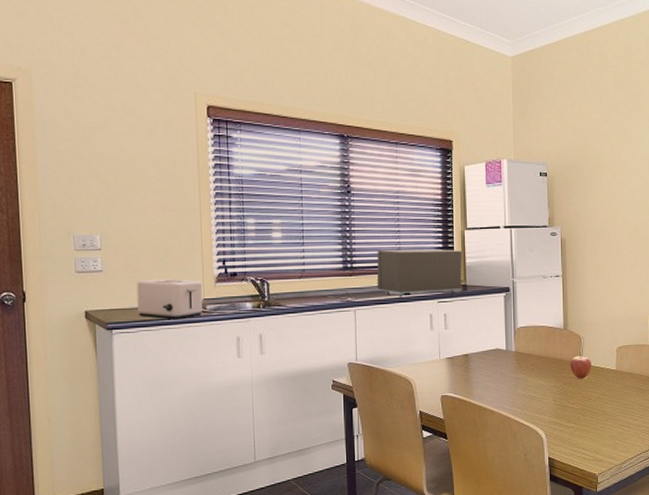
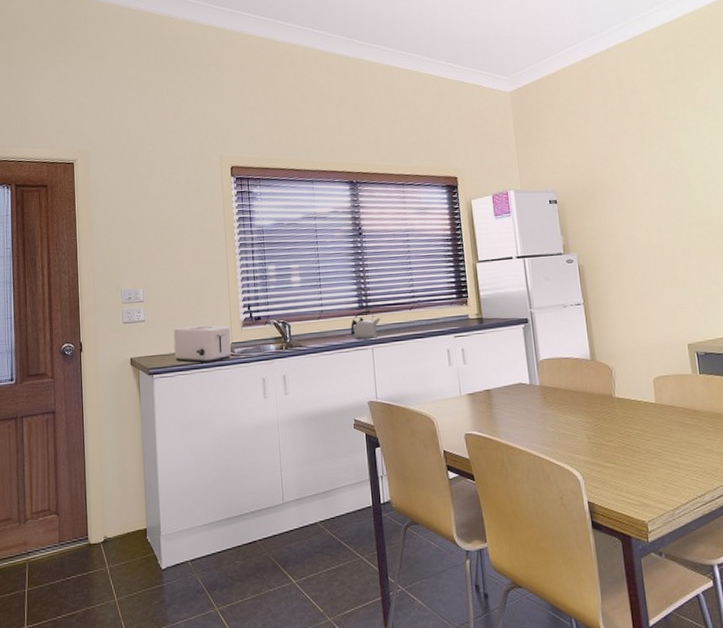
kettle: none [334,271,365,301] -> present [351,310,381,339]
microwave: present [376,249,463,298] -> none [391,283,478,334]
fruit: present [569,352,592,379] -> none [601,384,628,414]

